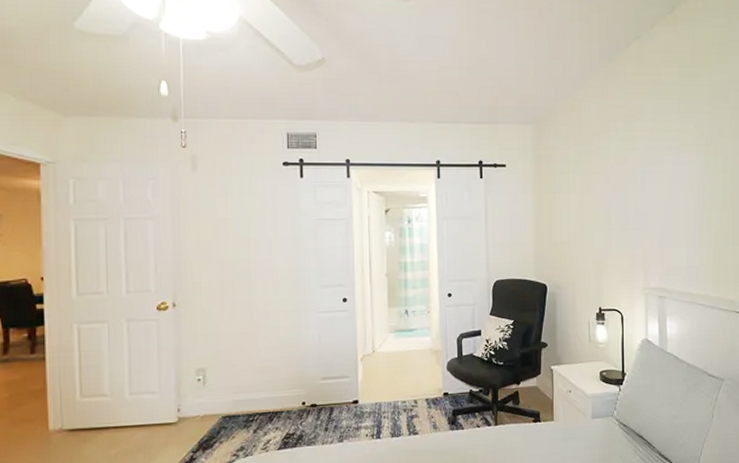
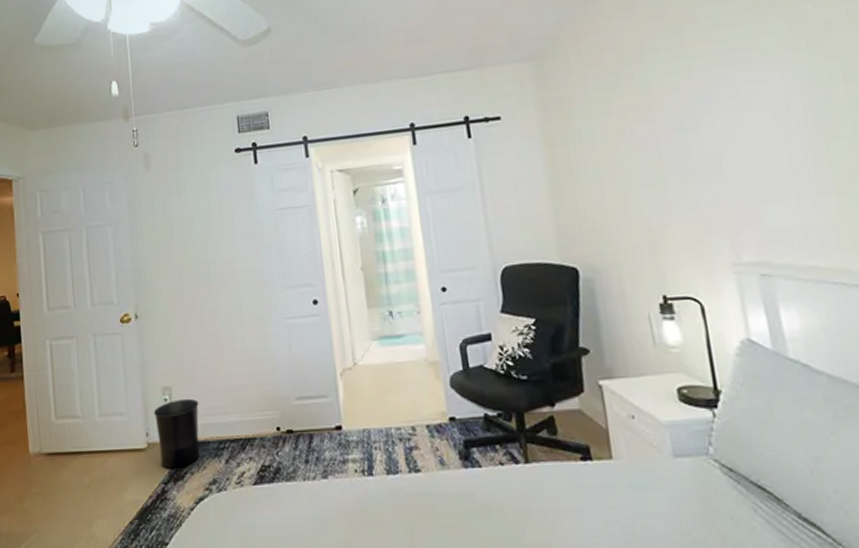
waste bin: none [186,378,232,440] -> present [153,398,200,470]

